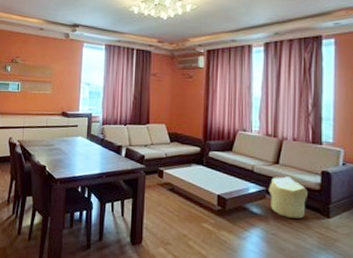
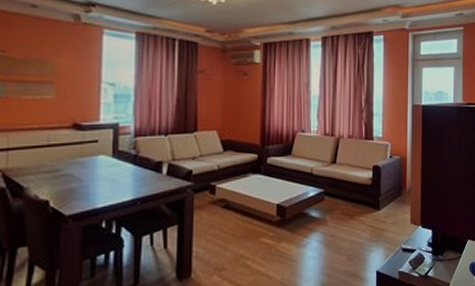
pouf: present [268,176,308,219] -> none [326,175,361,217]

